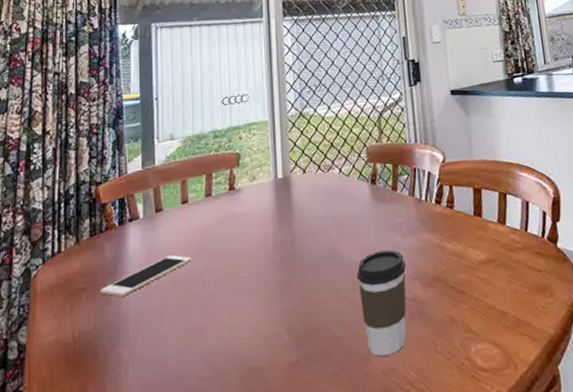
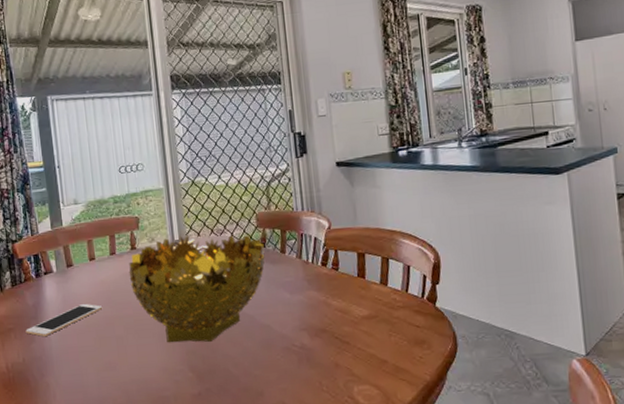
decorative bowl: none [225,171,375,300] -> present [129,235,265,343]
coffee cup: present [357,249,407,356] -> none [250,304,296,392]

